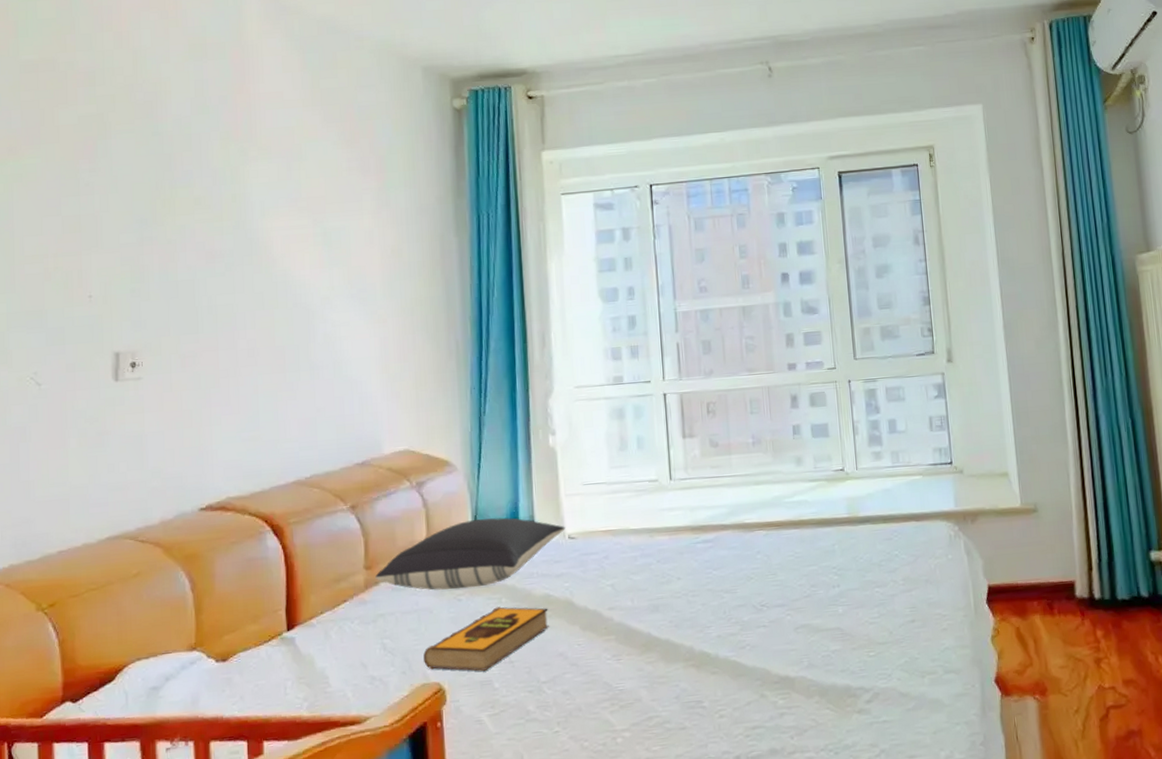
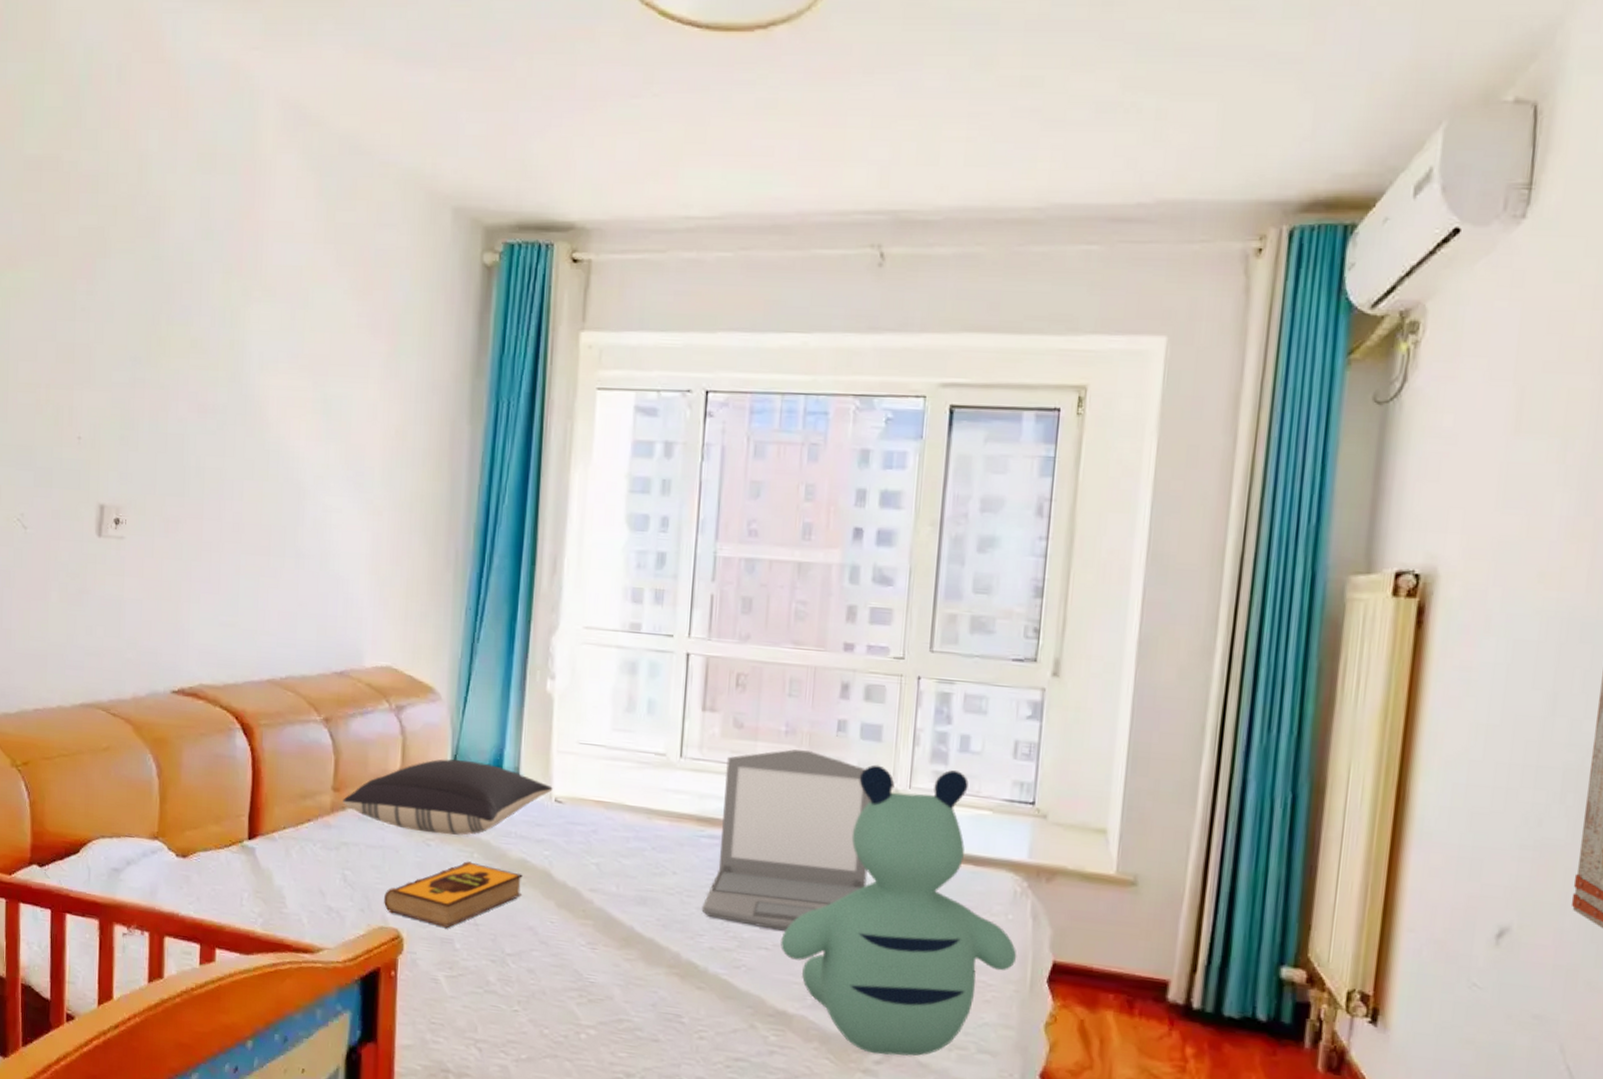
laptop: none [706,455,836,610] -> present [701,749,872,931]
bear: none [775,449,961,695] -> present [780,764,1017,1056]

